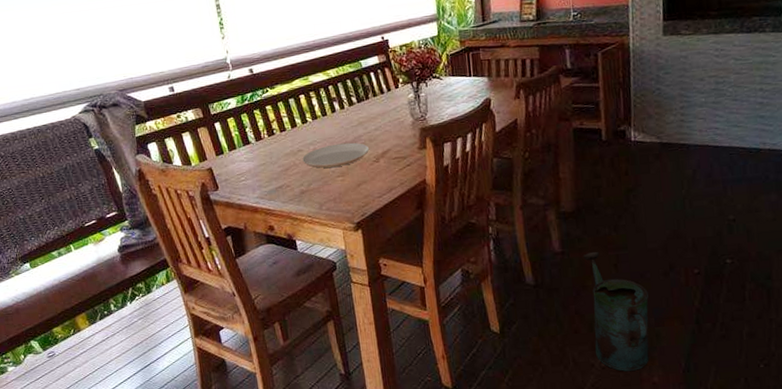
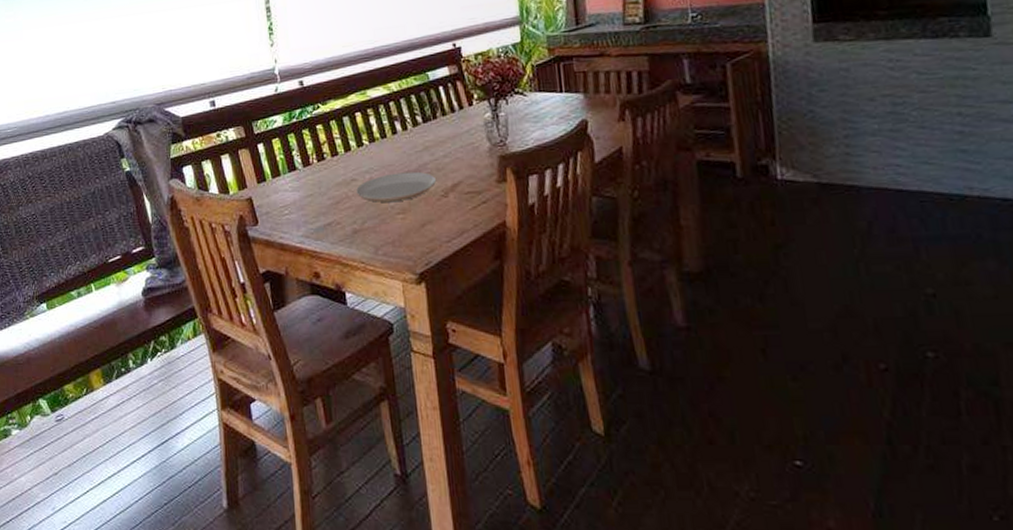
watering can: present [583,251,649,371] -> none [716,329,820,507]

